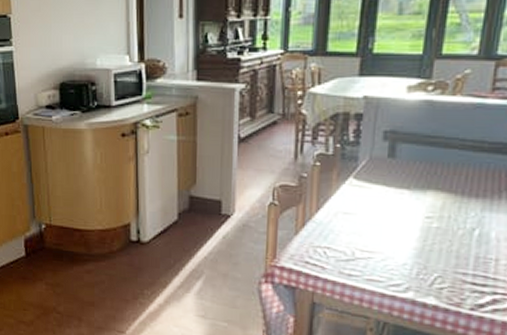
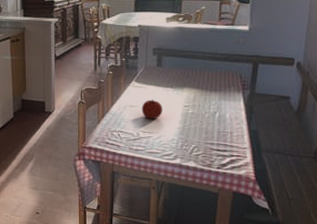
fruit: none [360,205,392,234] -> present [141,99,162,120]

